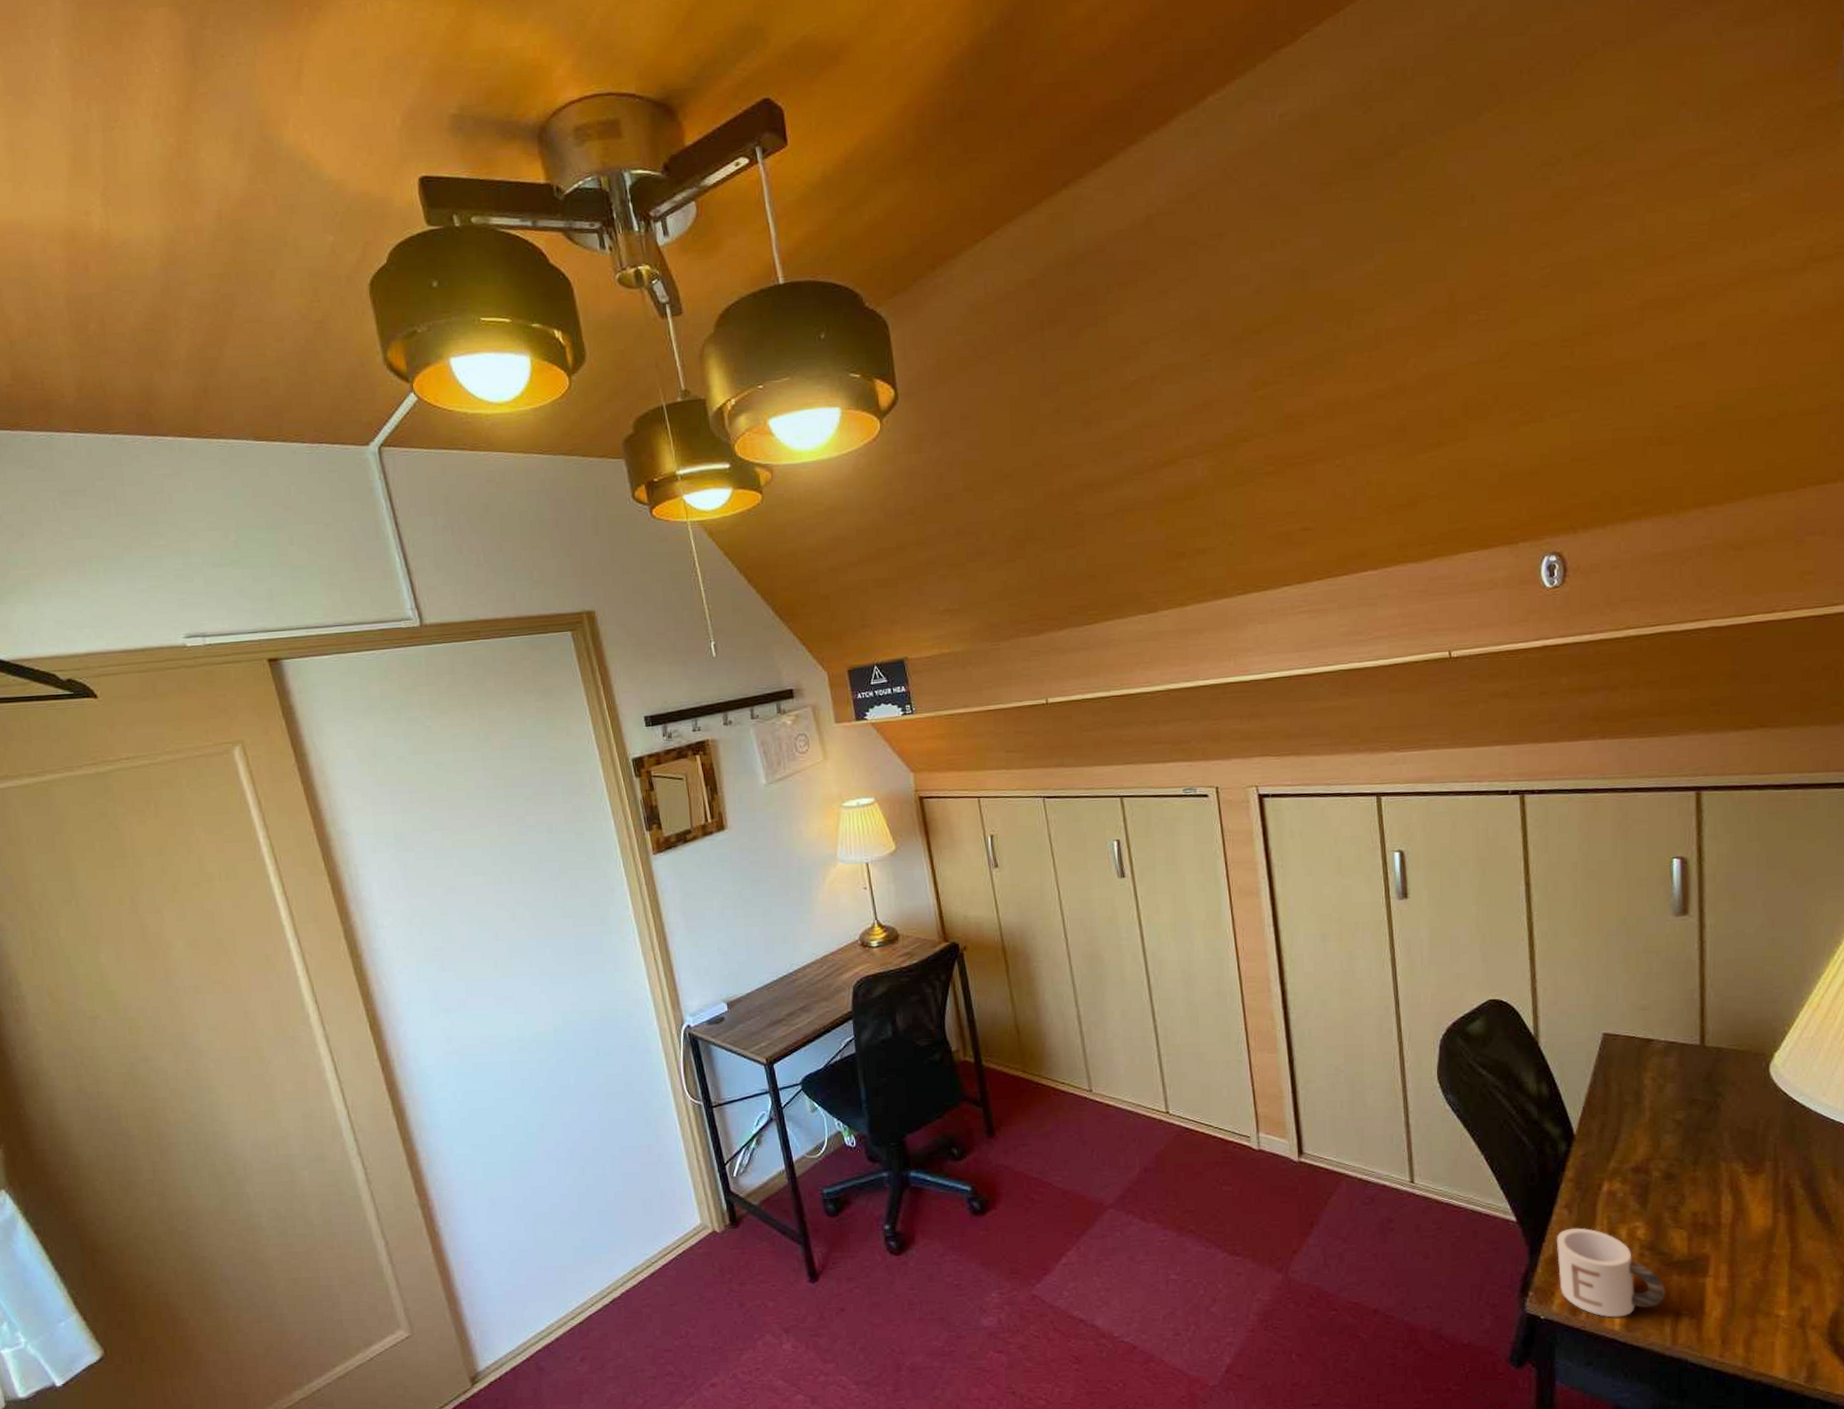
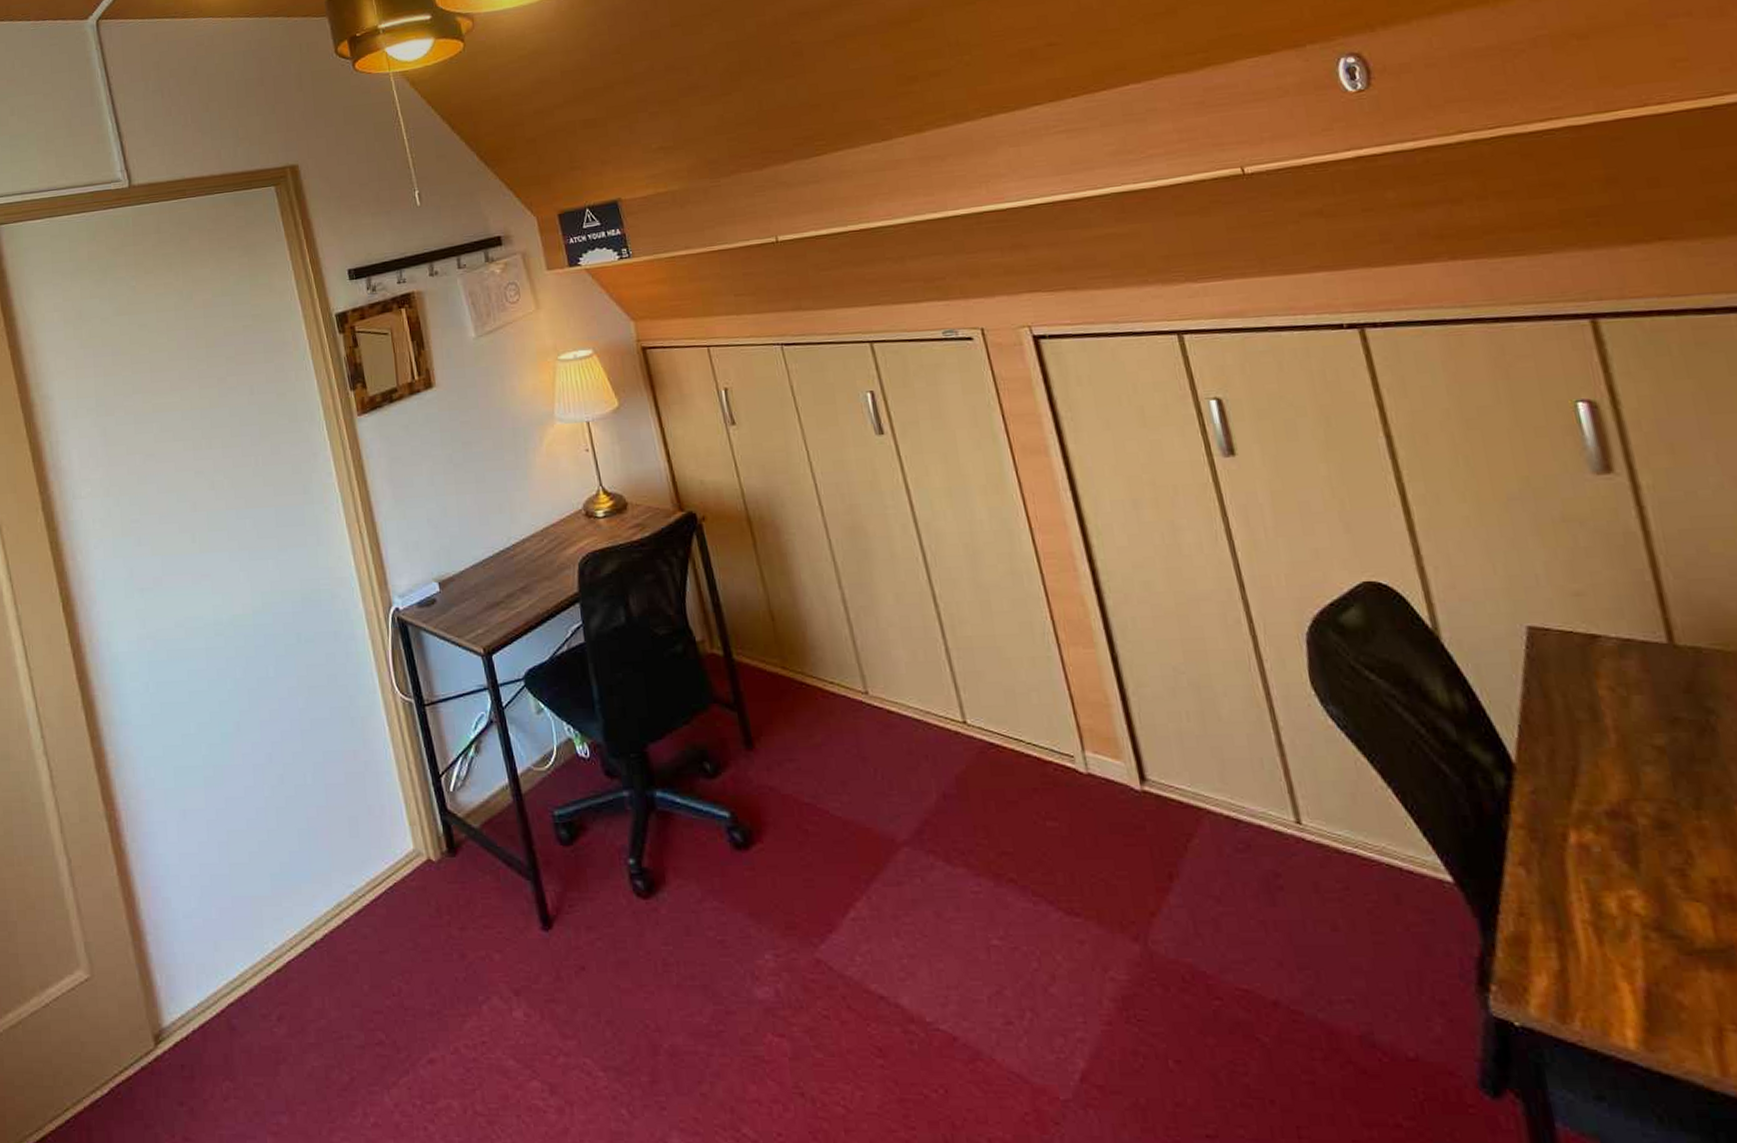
mug: present [1556,1227,1665,1318] -> none [1515,894,1695,1030]

